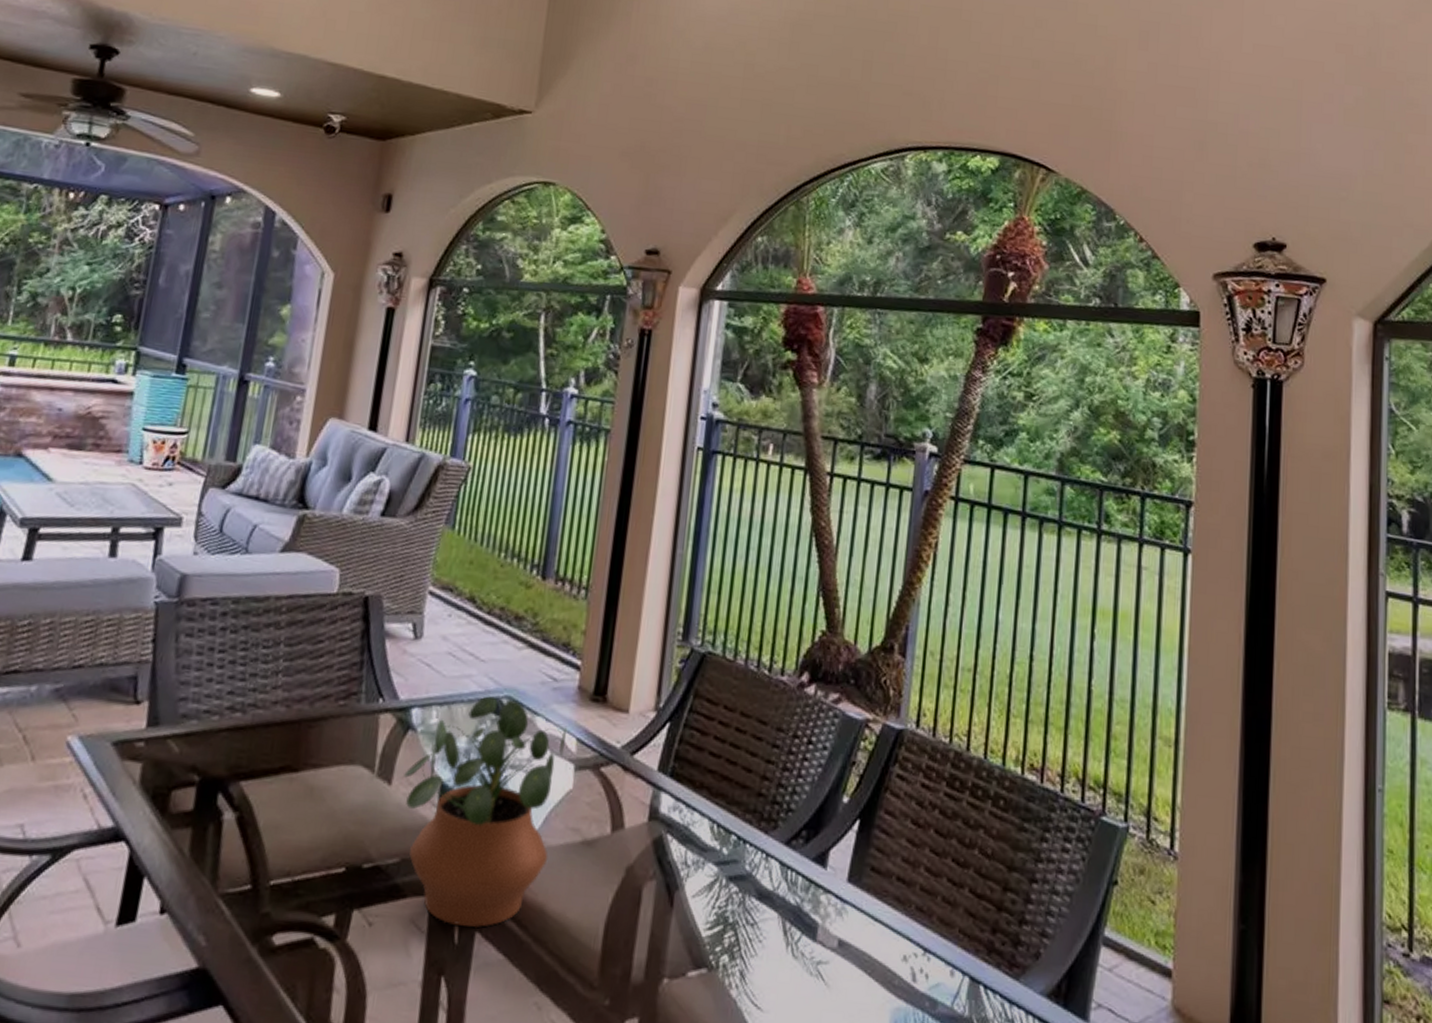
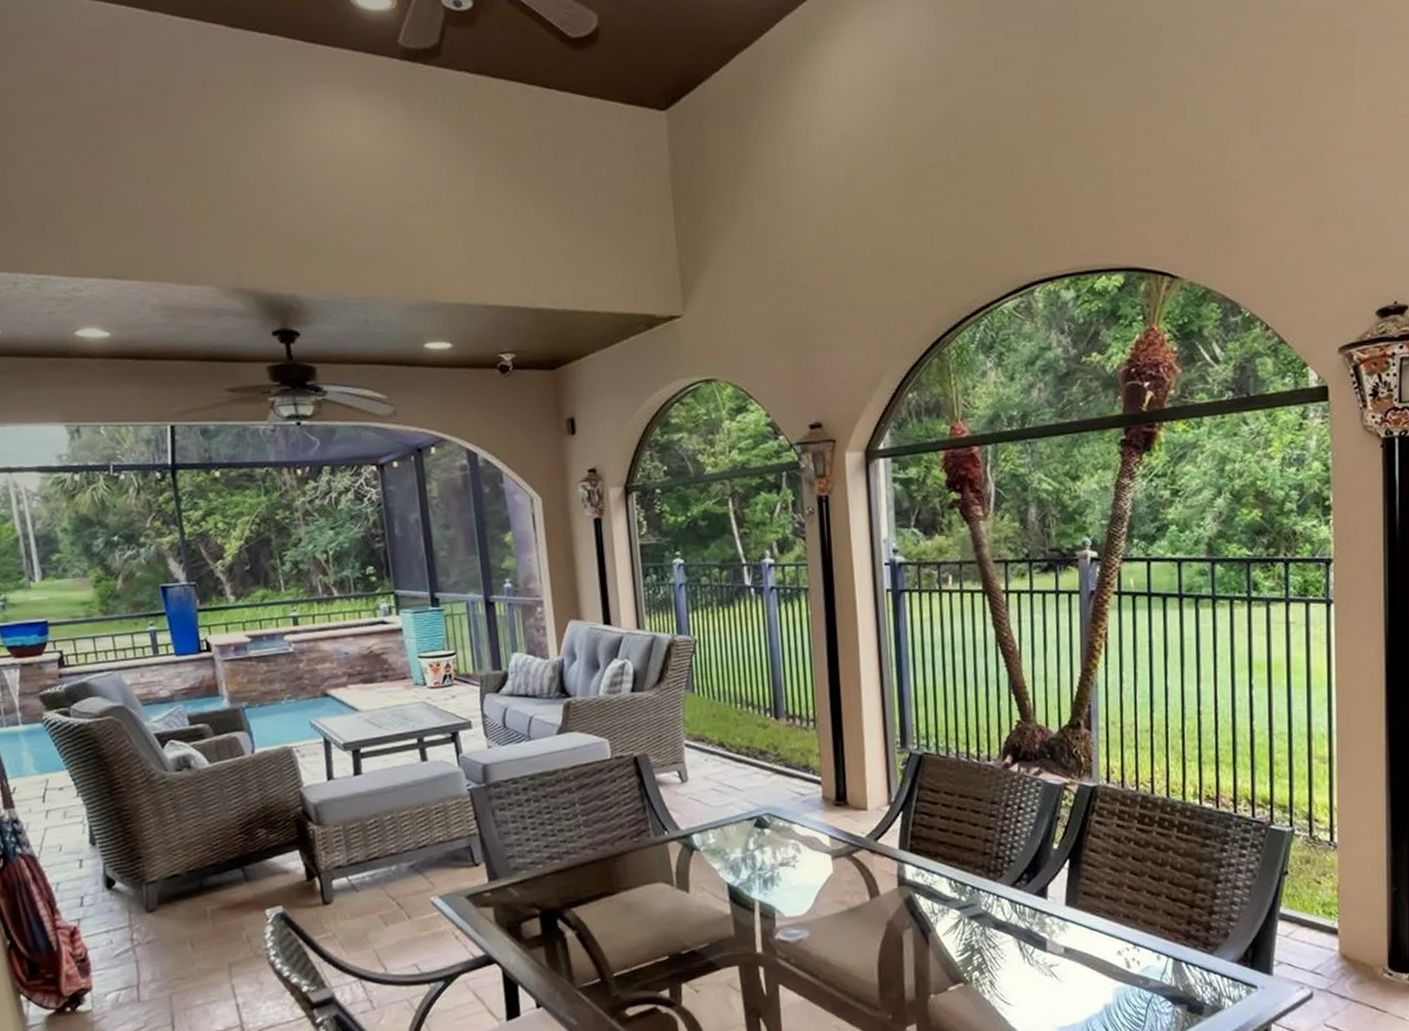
potted plant: present [402,696,567,929] -> none [696,815,824,983]

